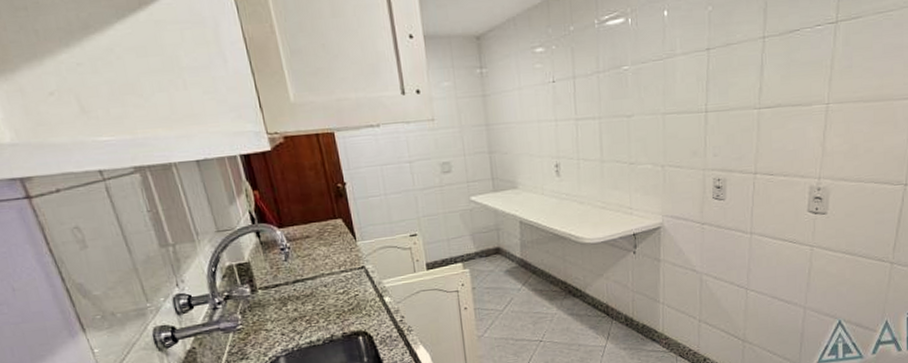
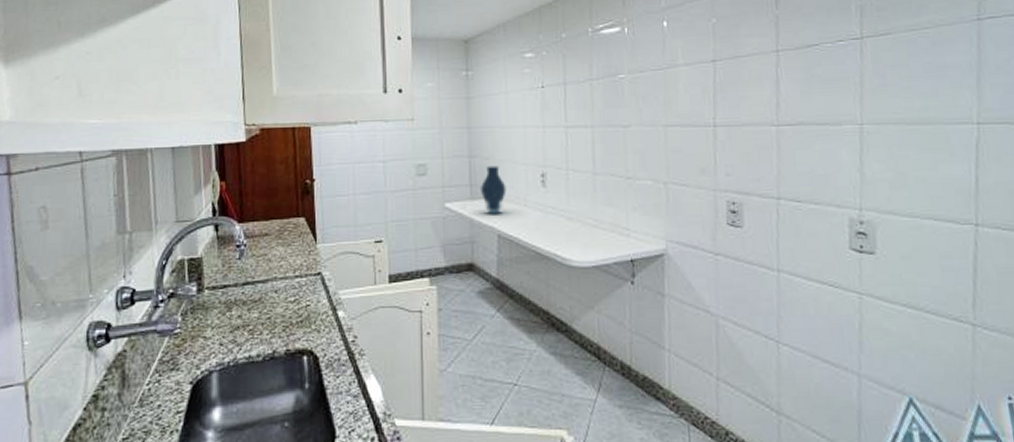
vase: none [501,159,525,205] -> present [479,165,507,215]

